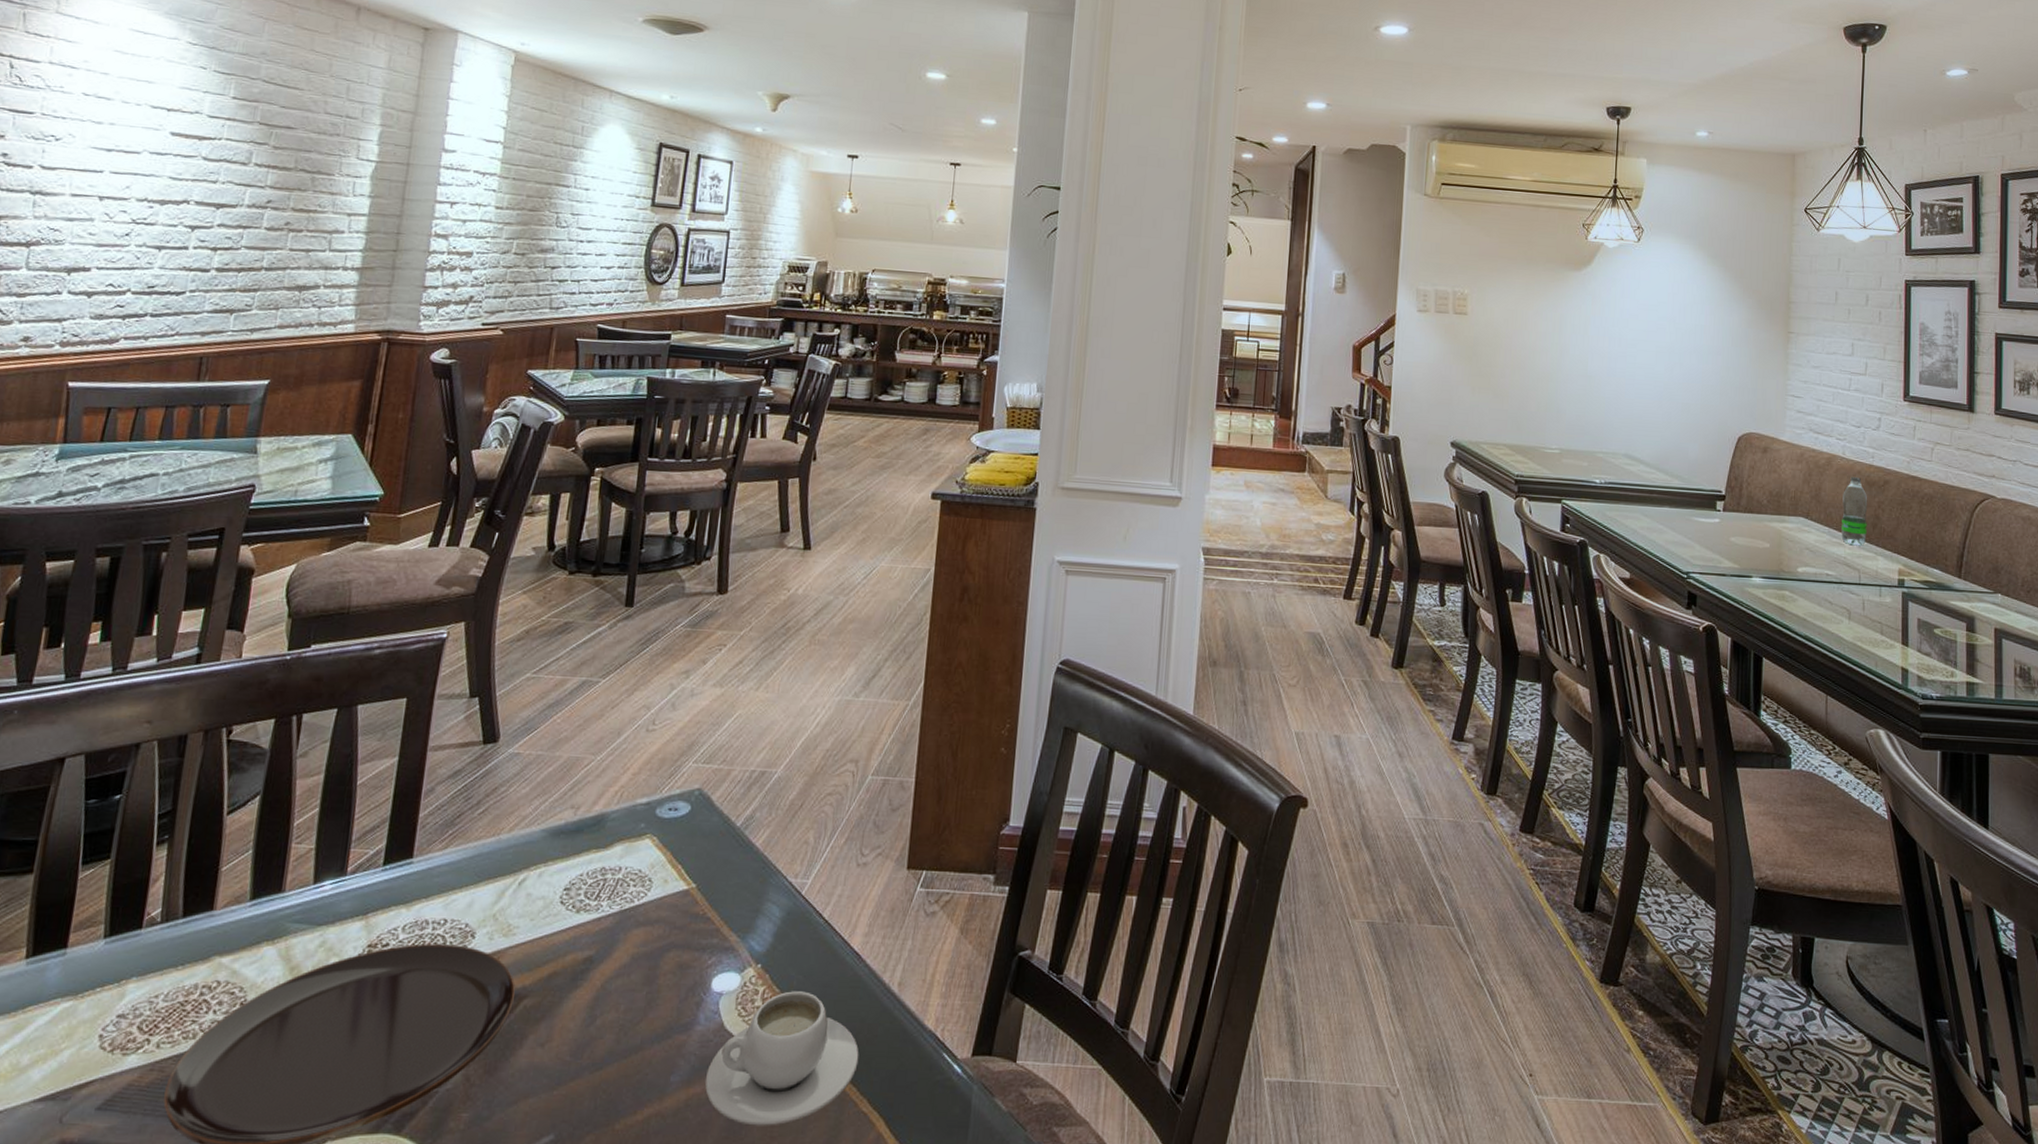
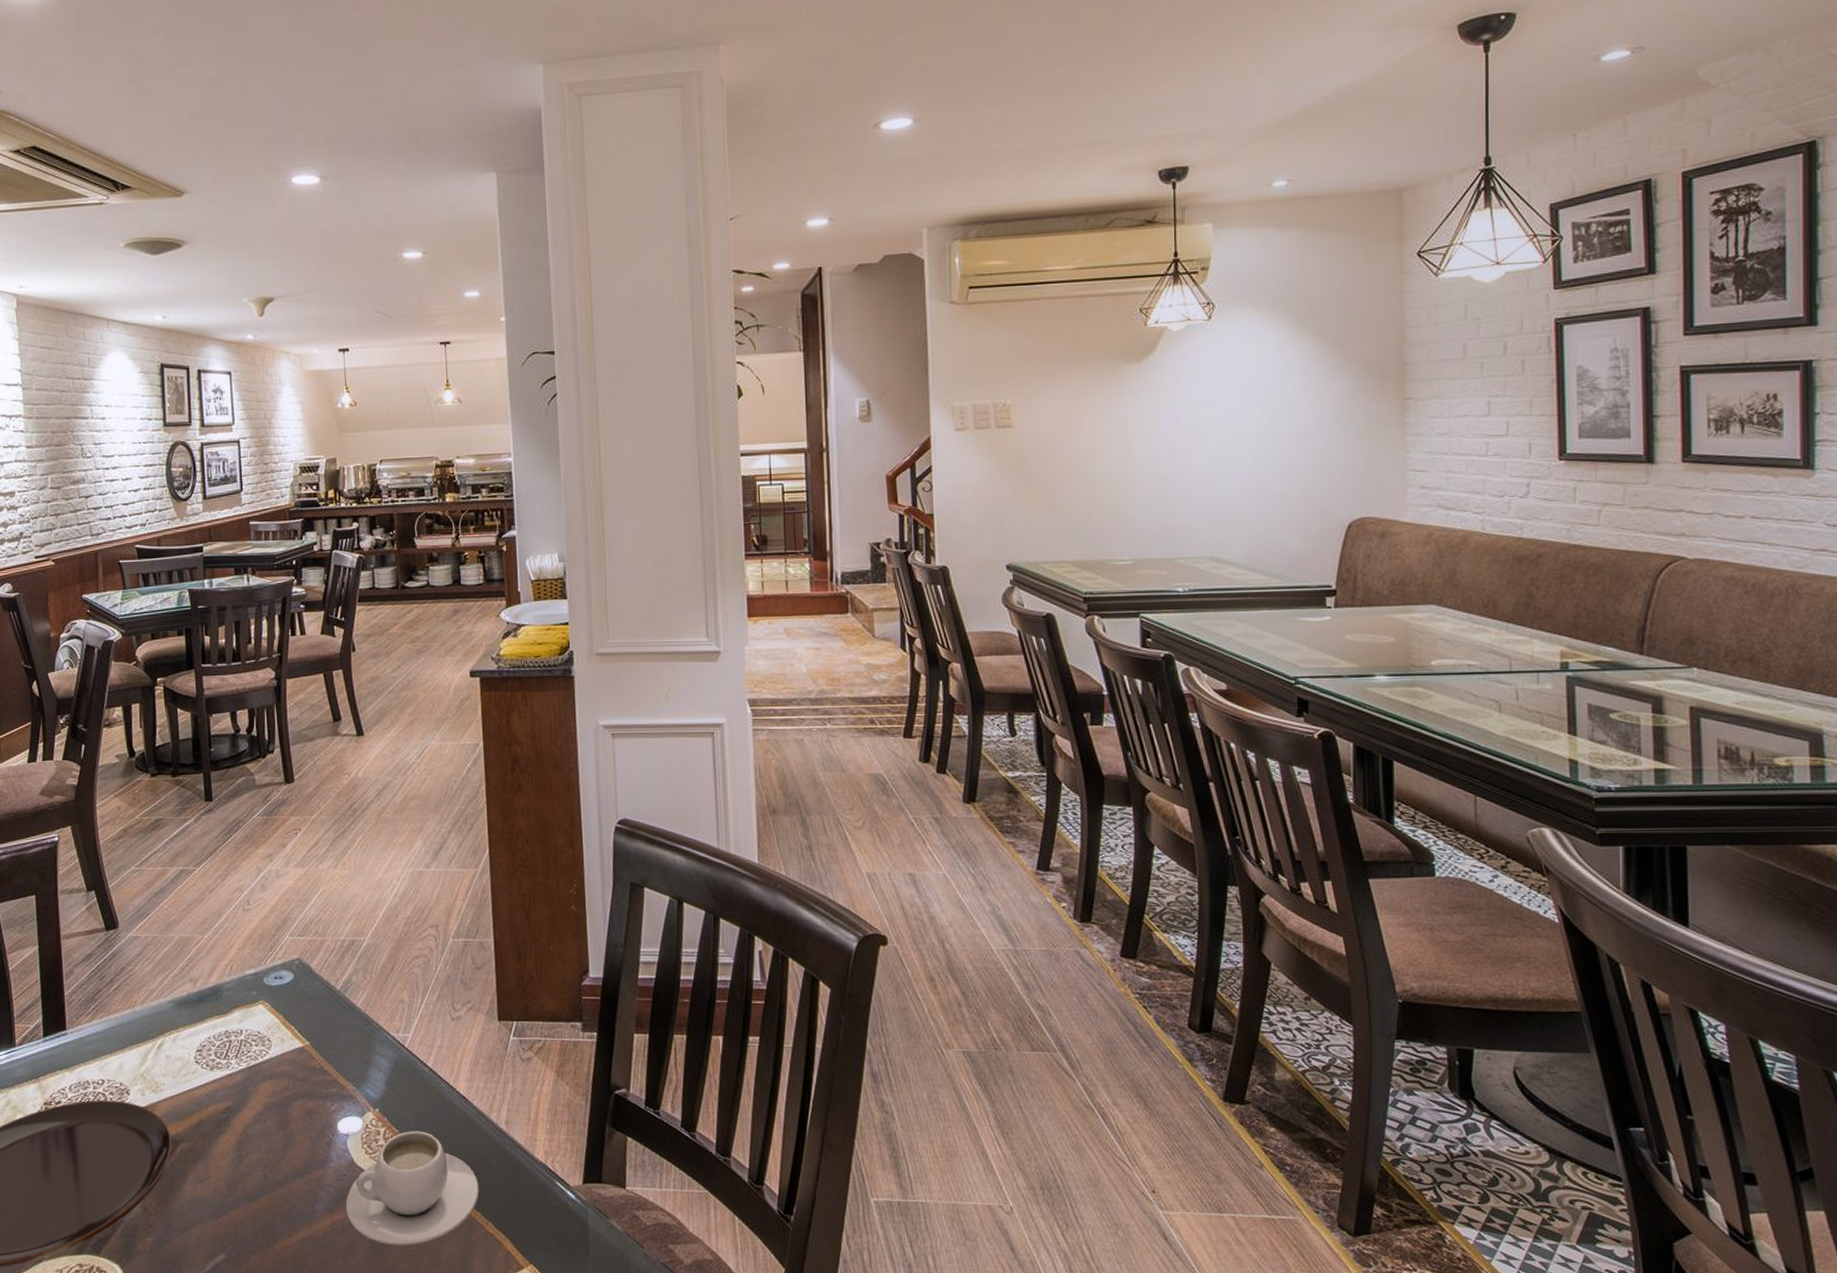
bottle: present [1841,477,1868,546] -> none [1484,553,1517,630]

